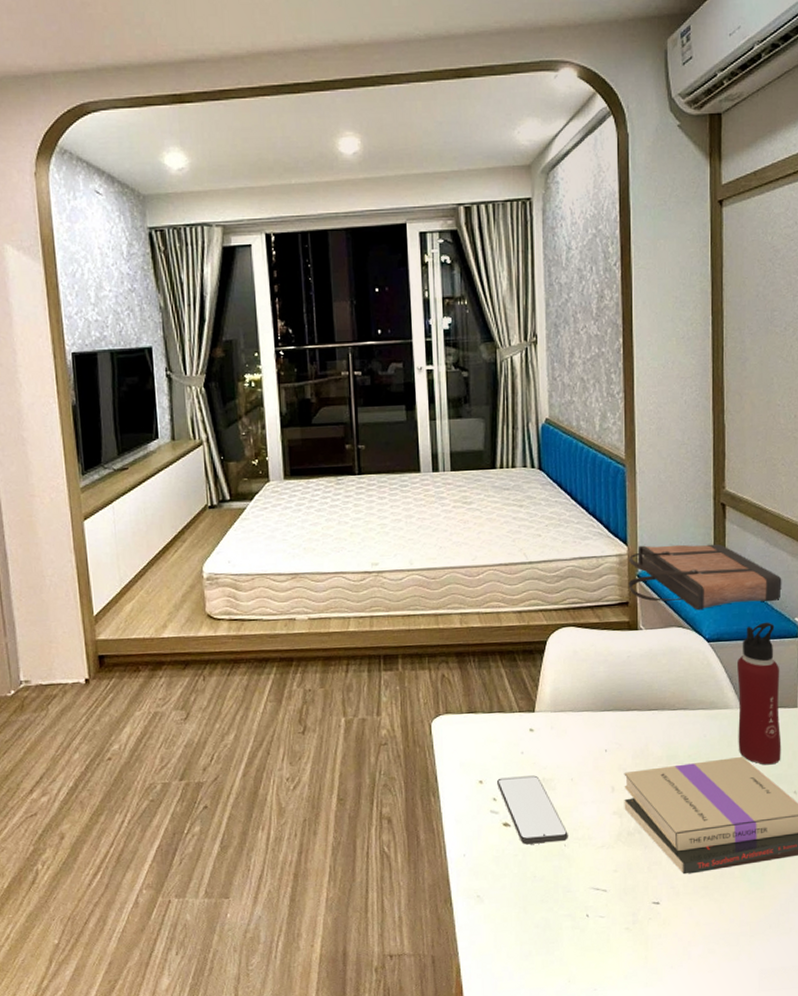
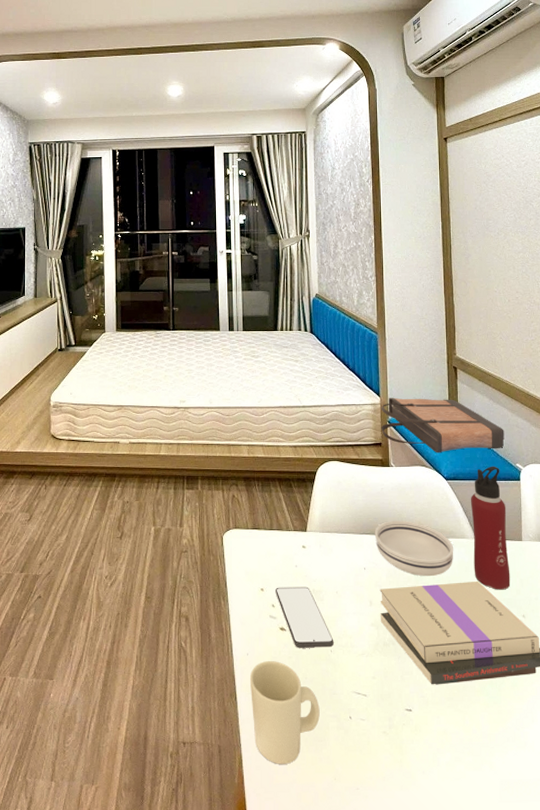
mug: none [467,860,551,971] -> present [249,661,320,764]
bowl: none [618,692,715,755] -> present [374,520,454,577]

